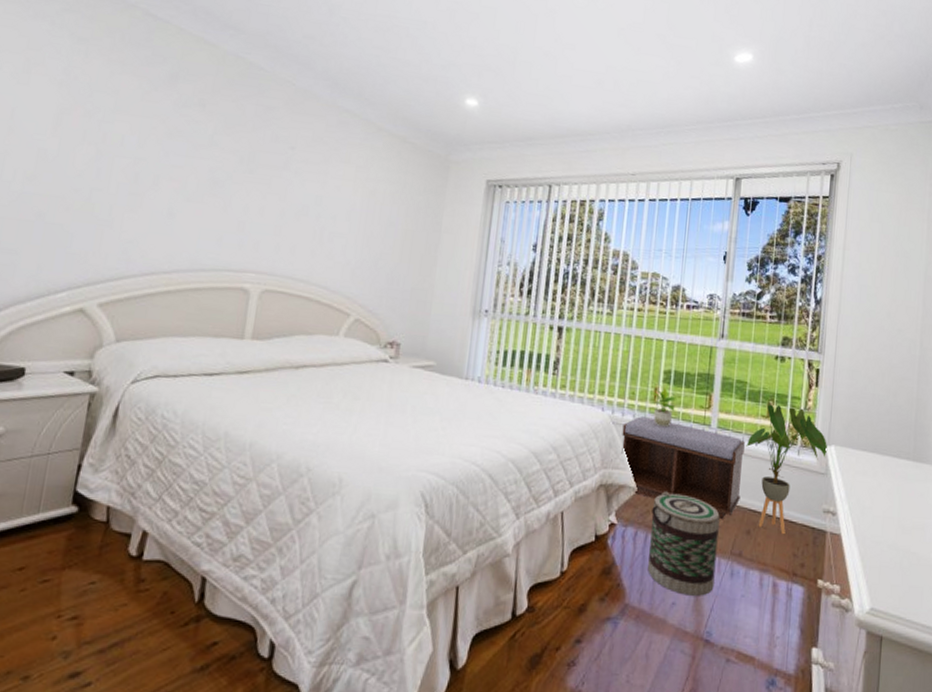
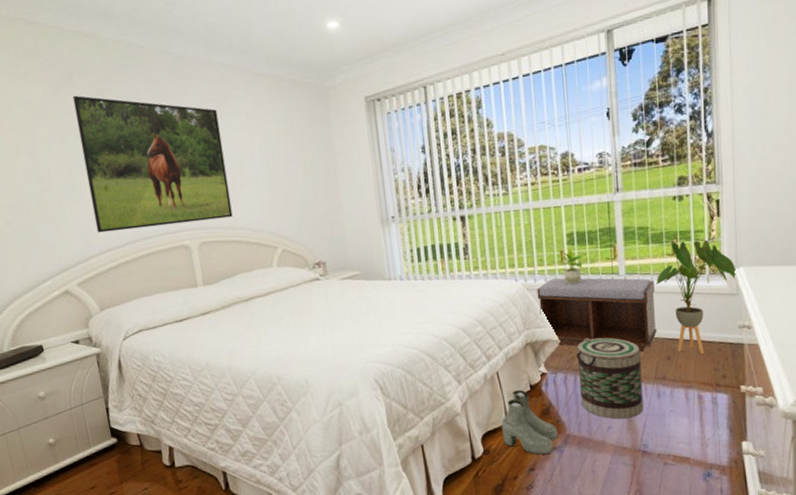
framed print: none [144,98,326,270] -> present [72,95,233,233]
boots: none [553,538,616,624] -> present [501,390,558,455]

